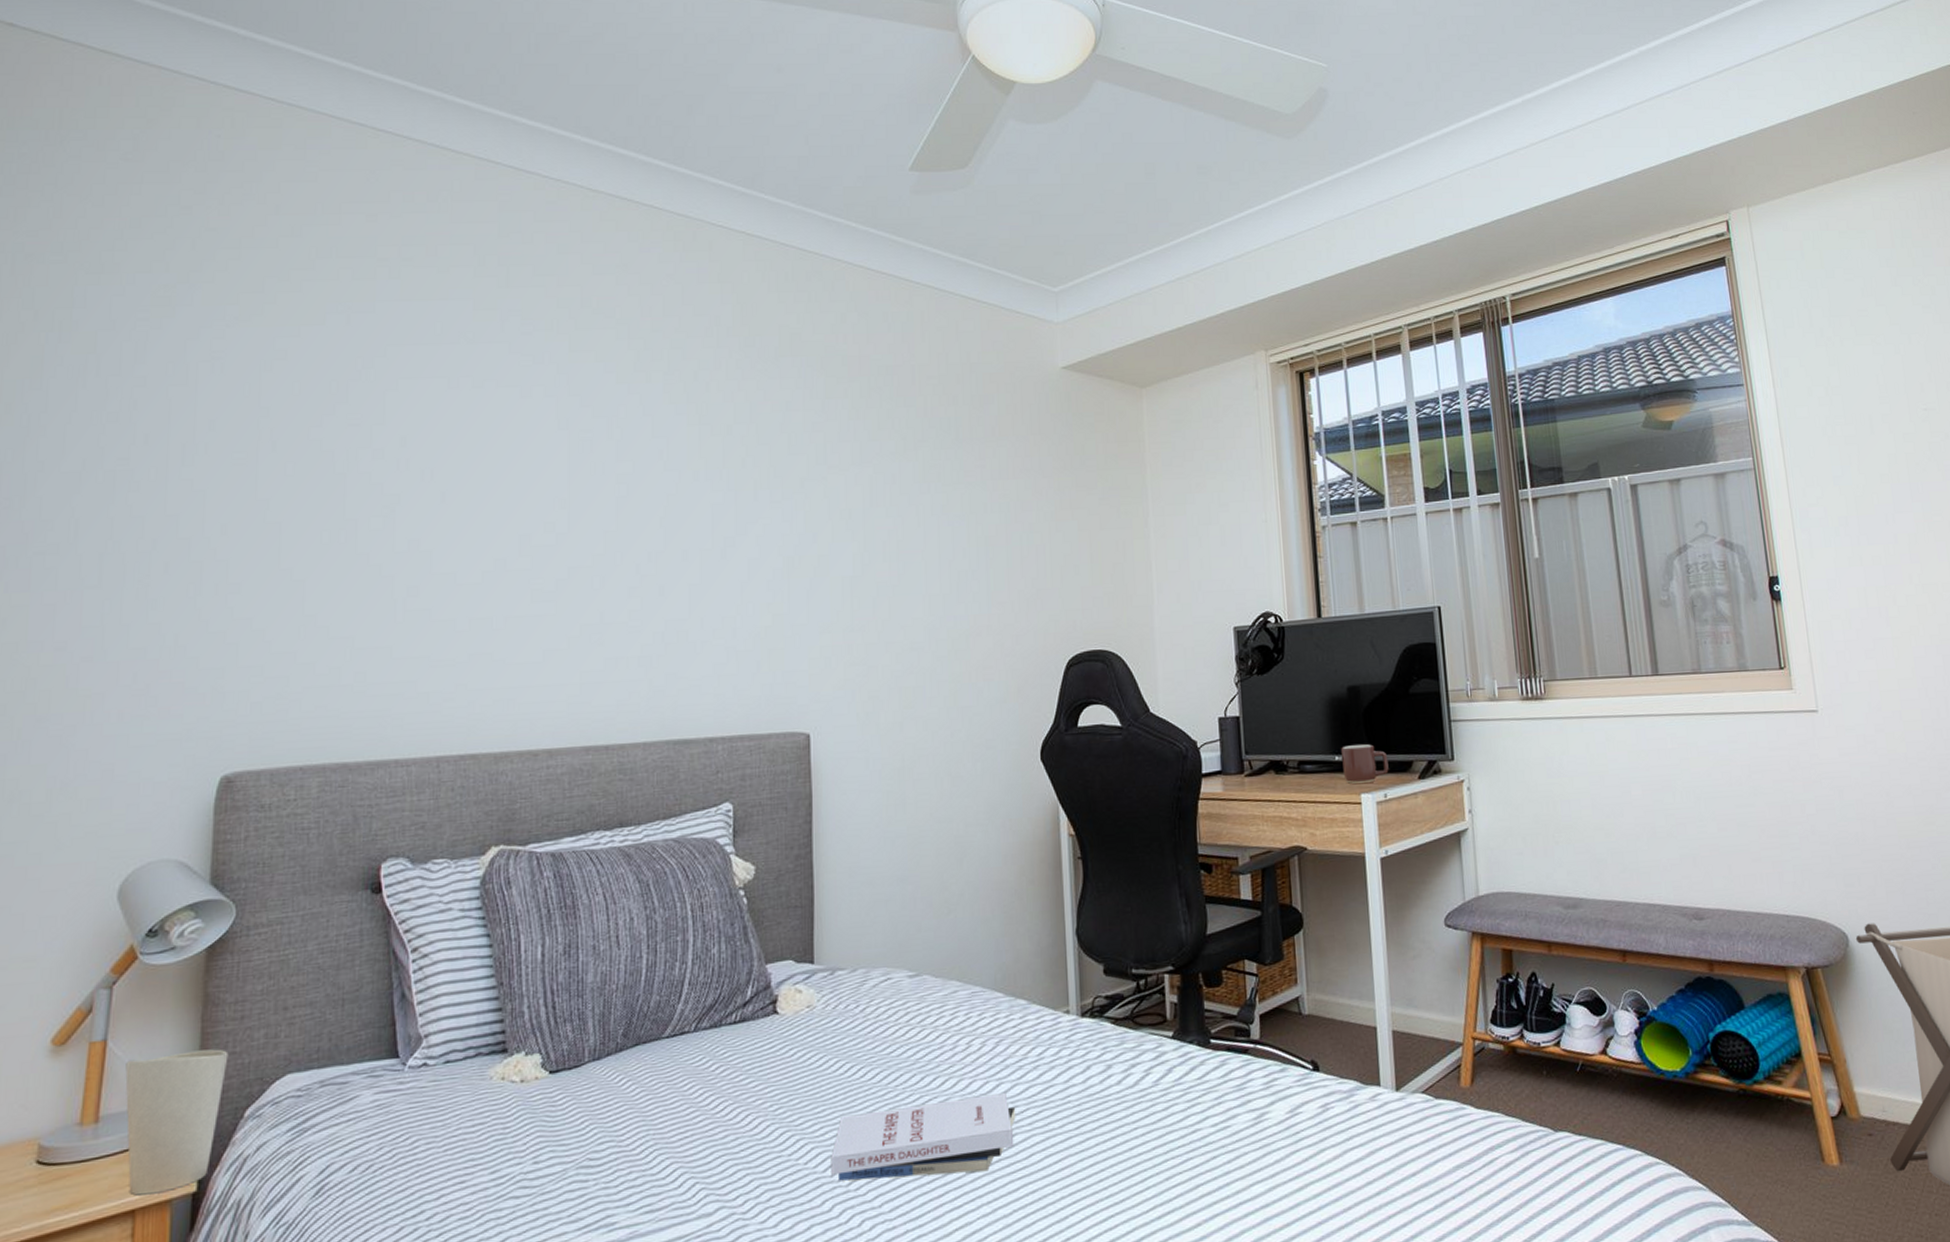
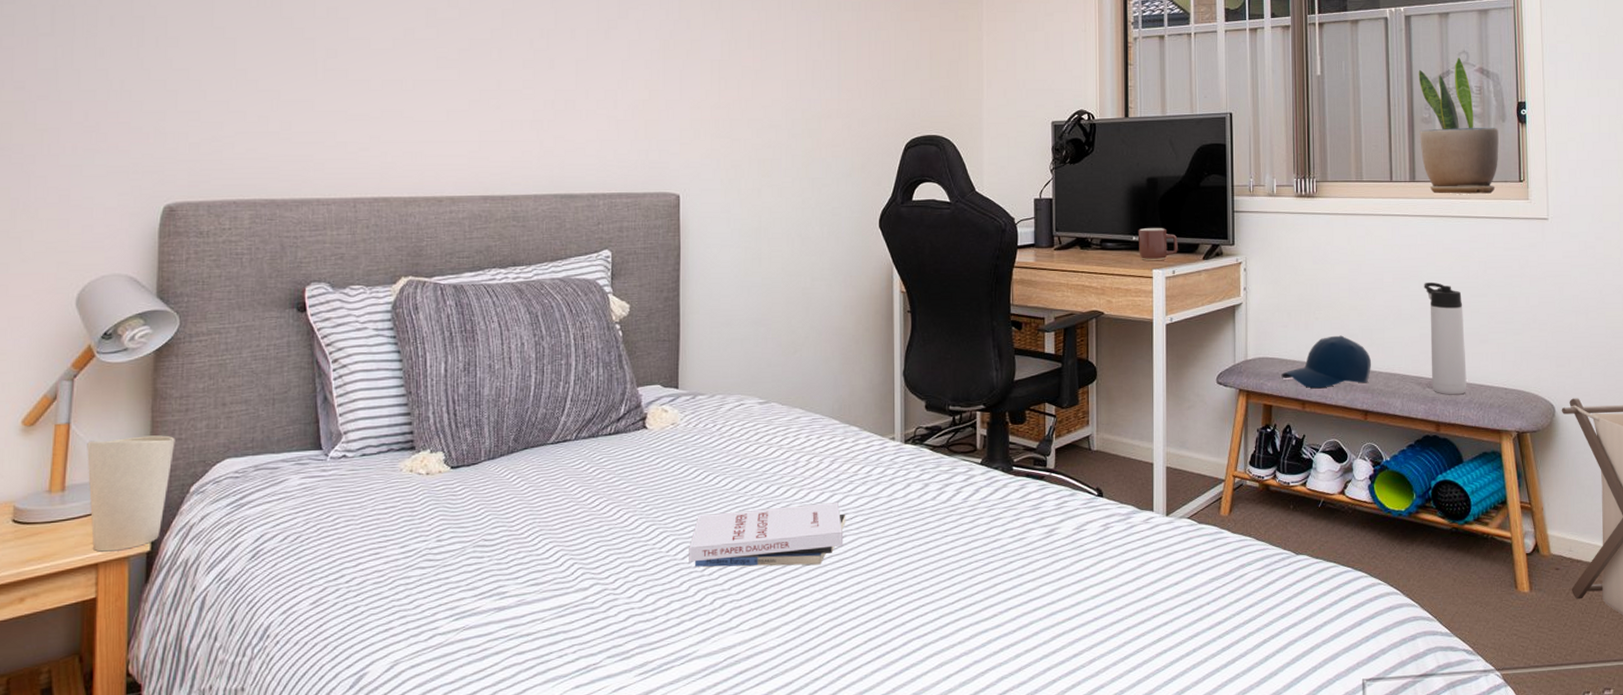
baseball cap: none [1520,861,1626,927] -> present [1281,335,1372,389]
potted plant: none [1651,528,1753,688] -> present [1418,57,1499,194]
thermos bottle: none [1679,792,1741,928] -> present [1424,282,1467,396]

